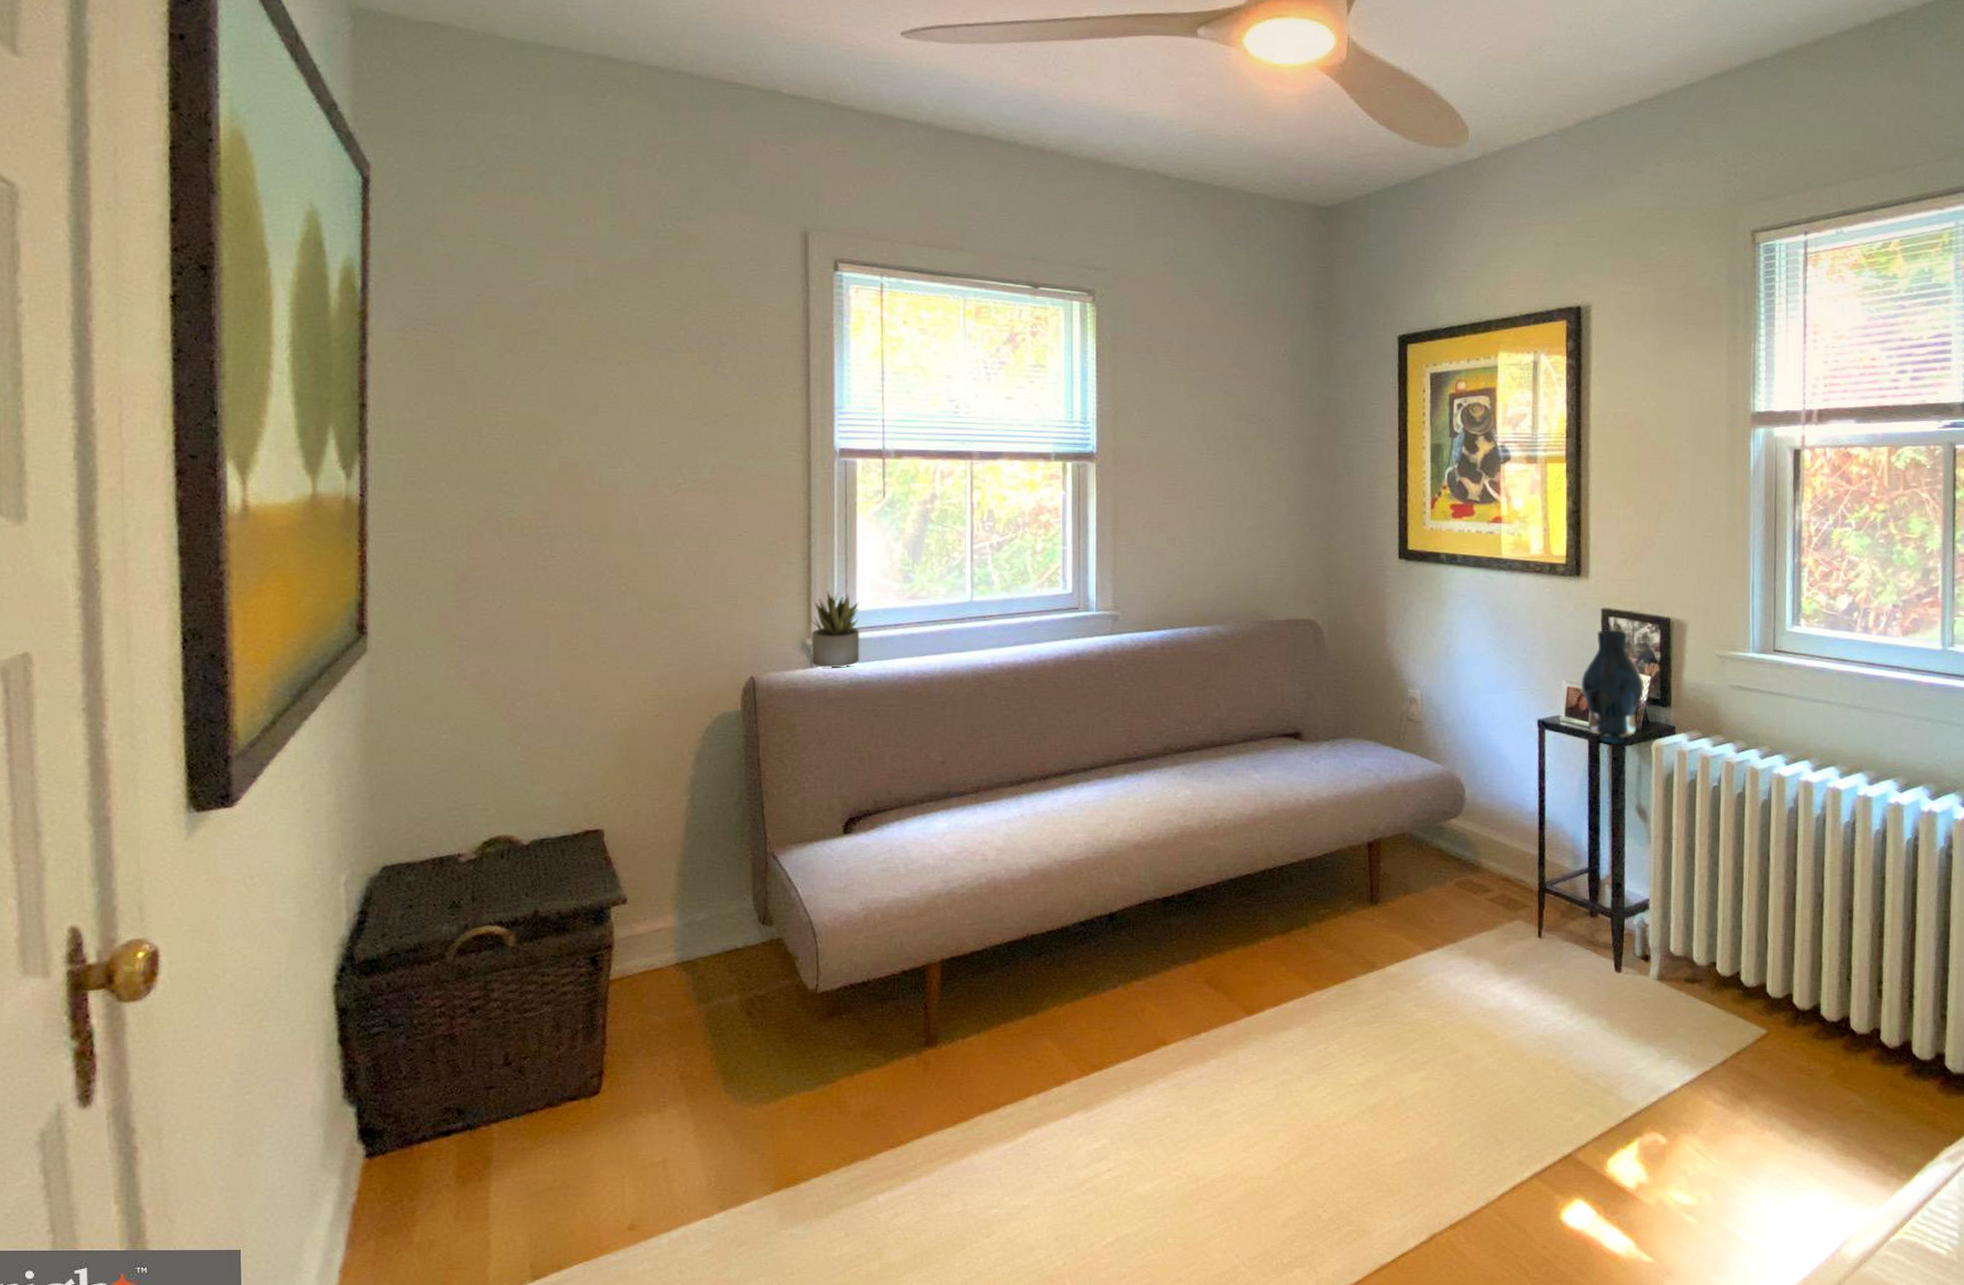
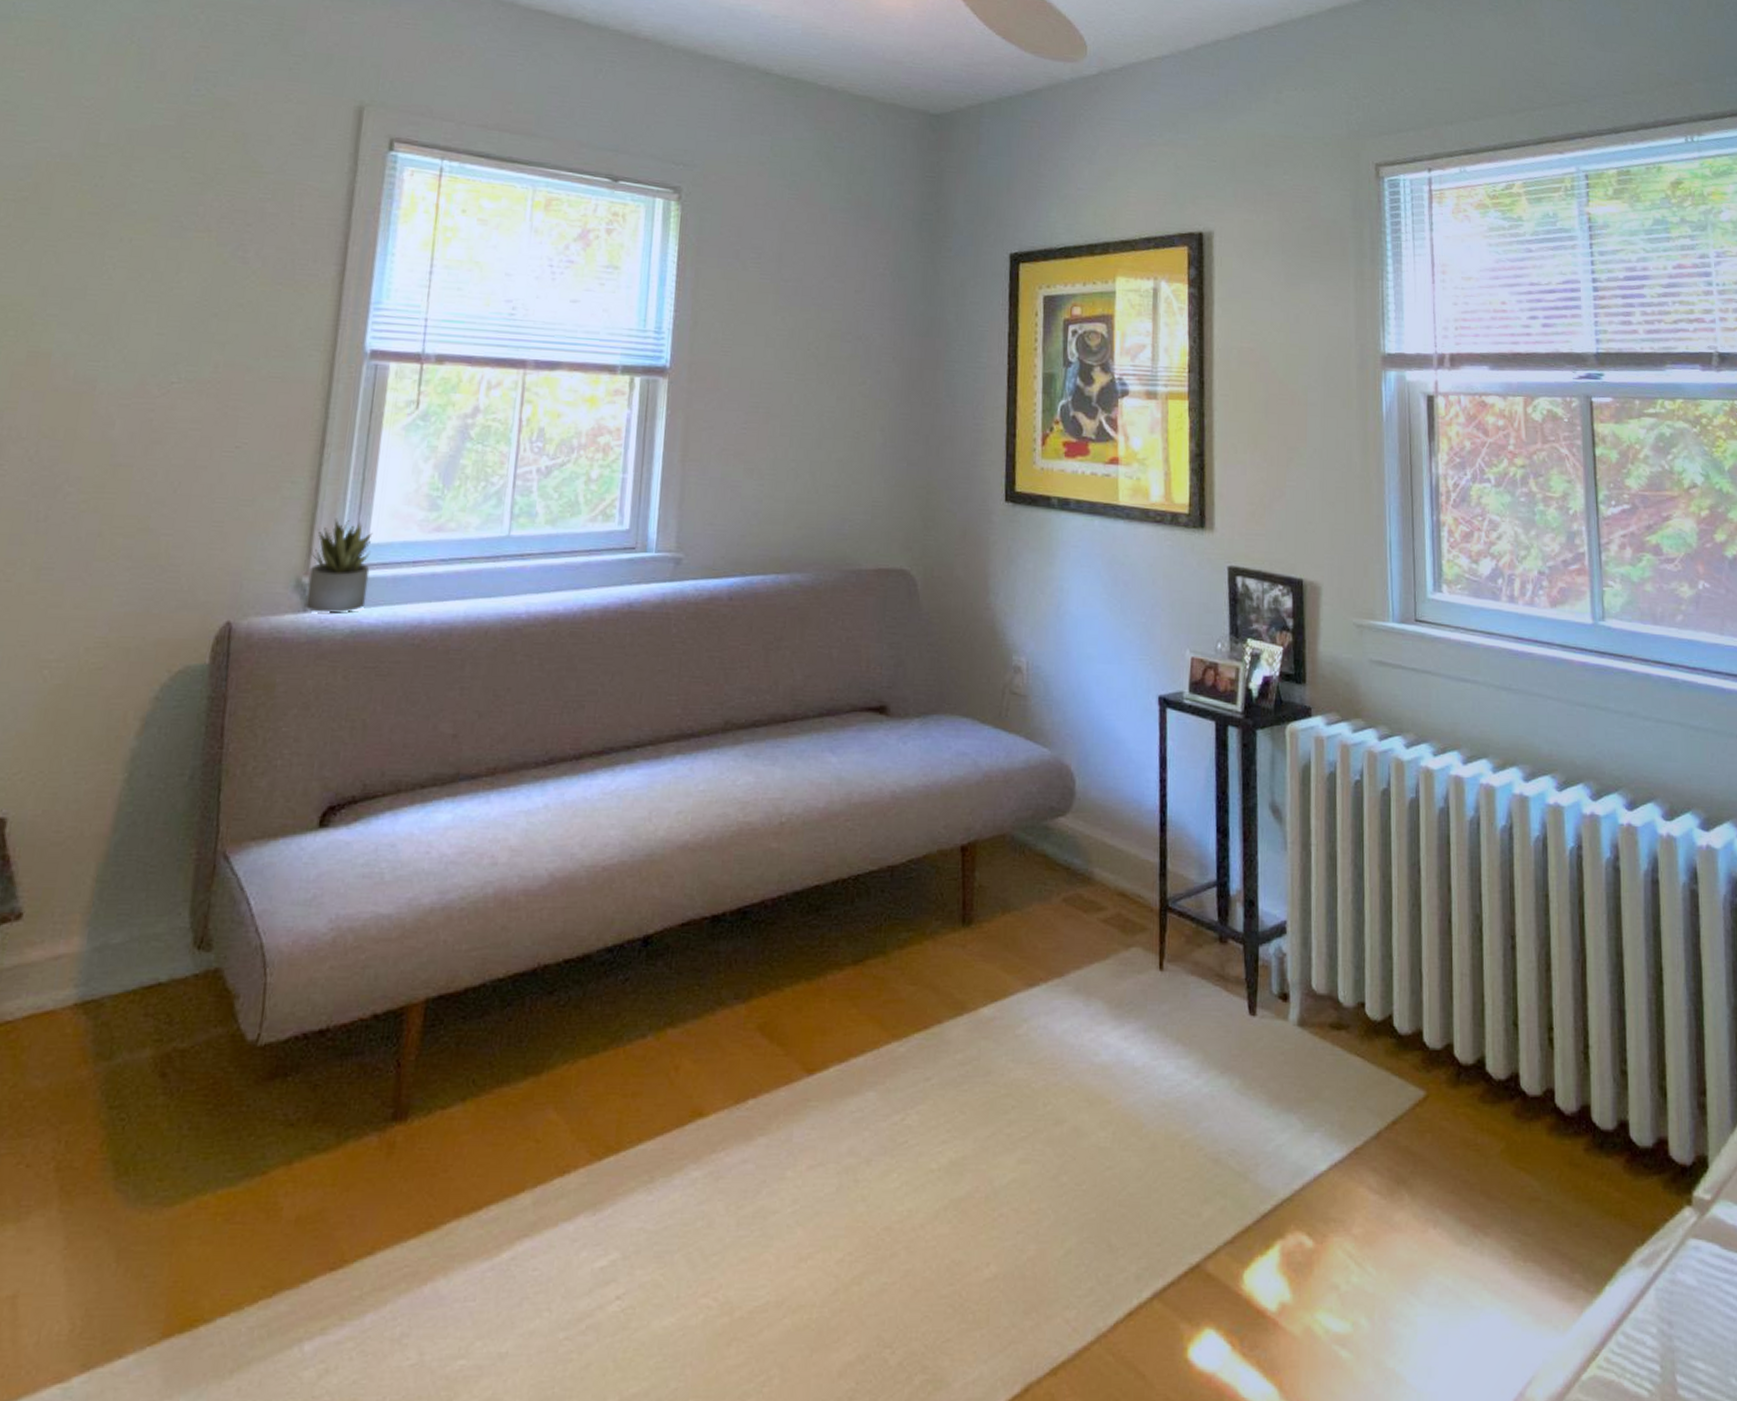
vase: present [1581,630,1644,745] -> none [1206,591,1276,729]

